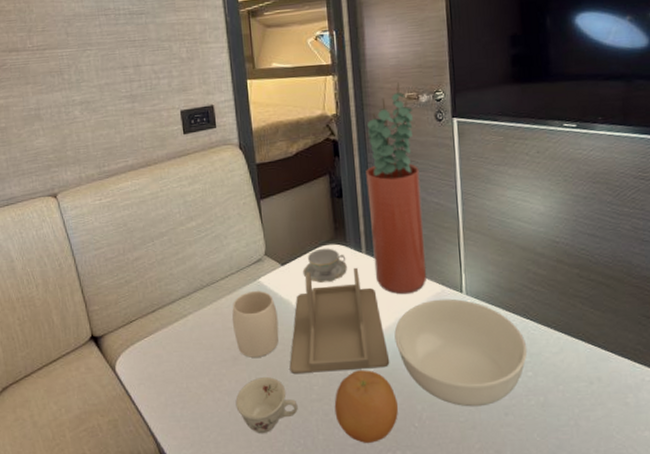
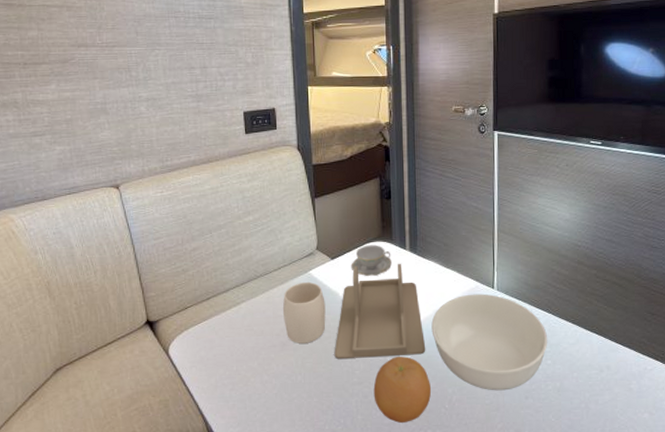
teacup: present [235,377,298,434] -> none [282,362,340,414]
vase: present [366,82,427,295] -> none [413,96,464,289]

